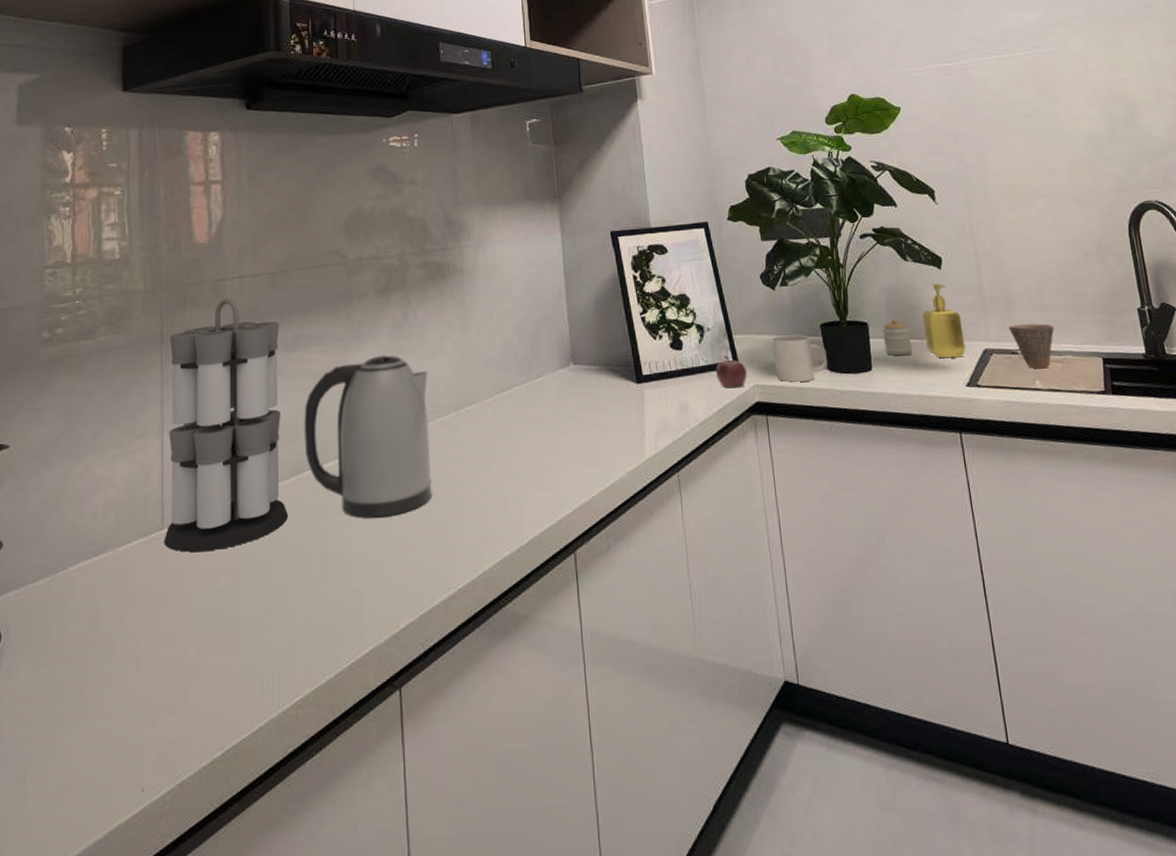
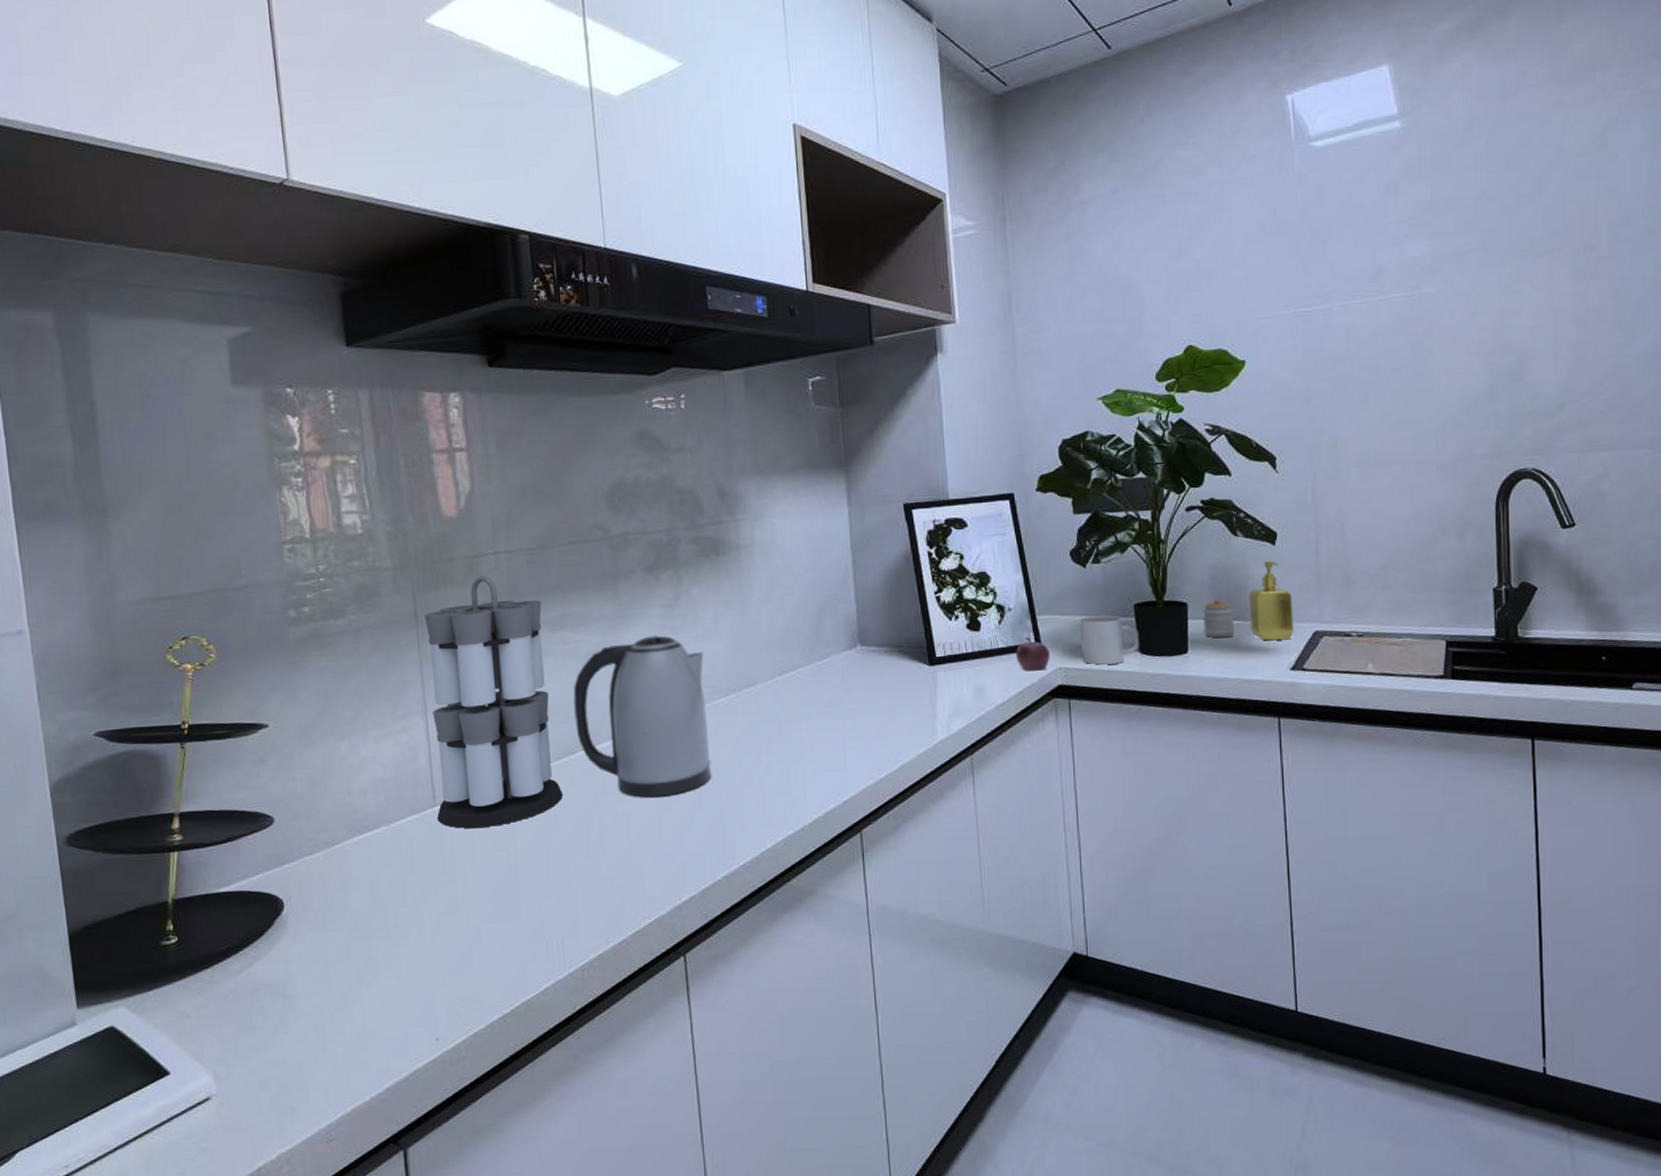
cup: present [1008,323,1054,369] -> none [1344,603,1396,652]

